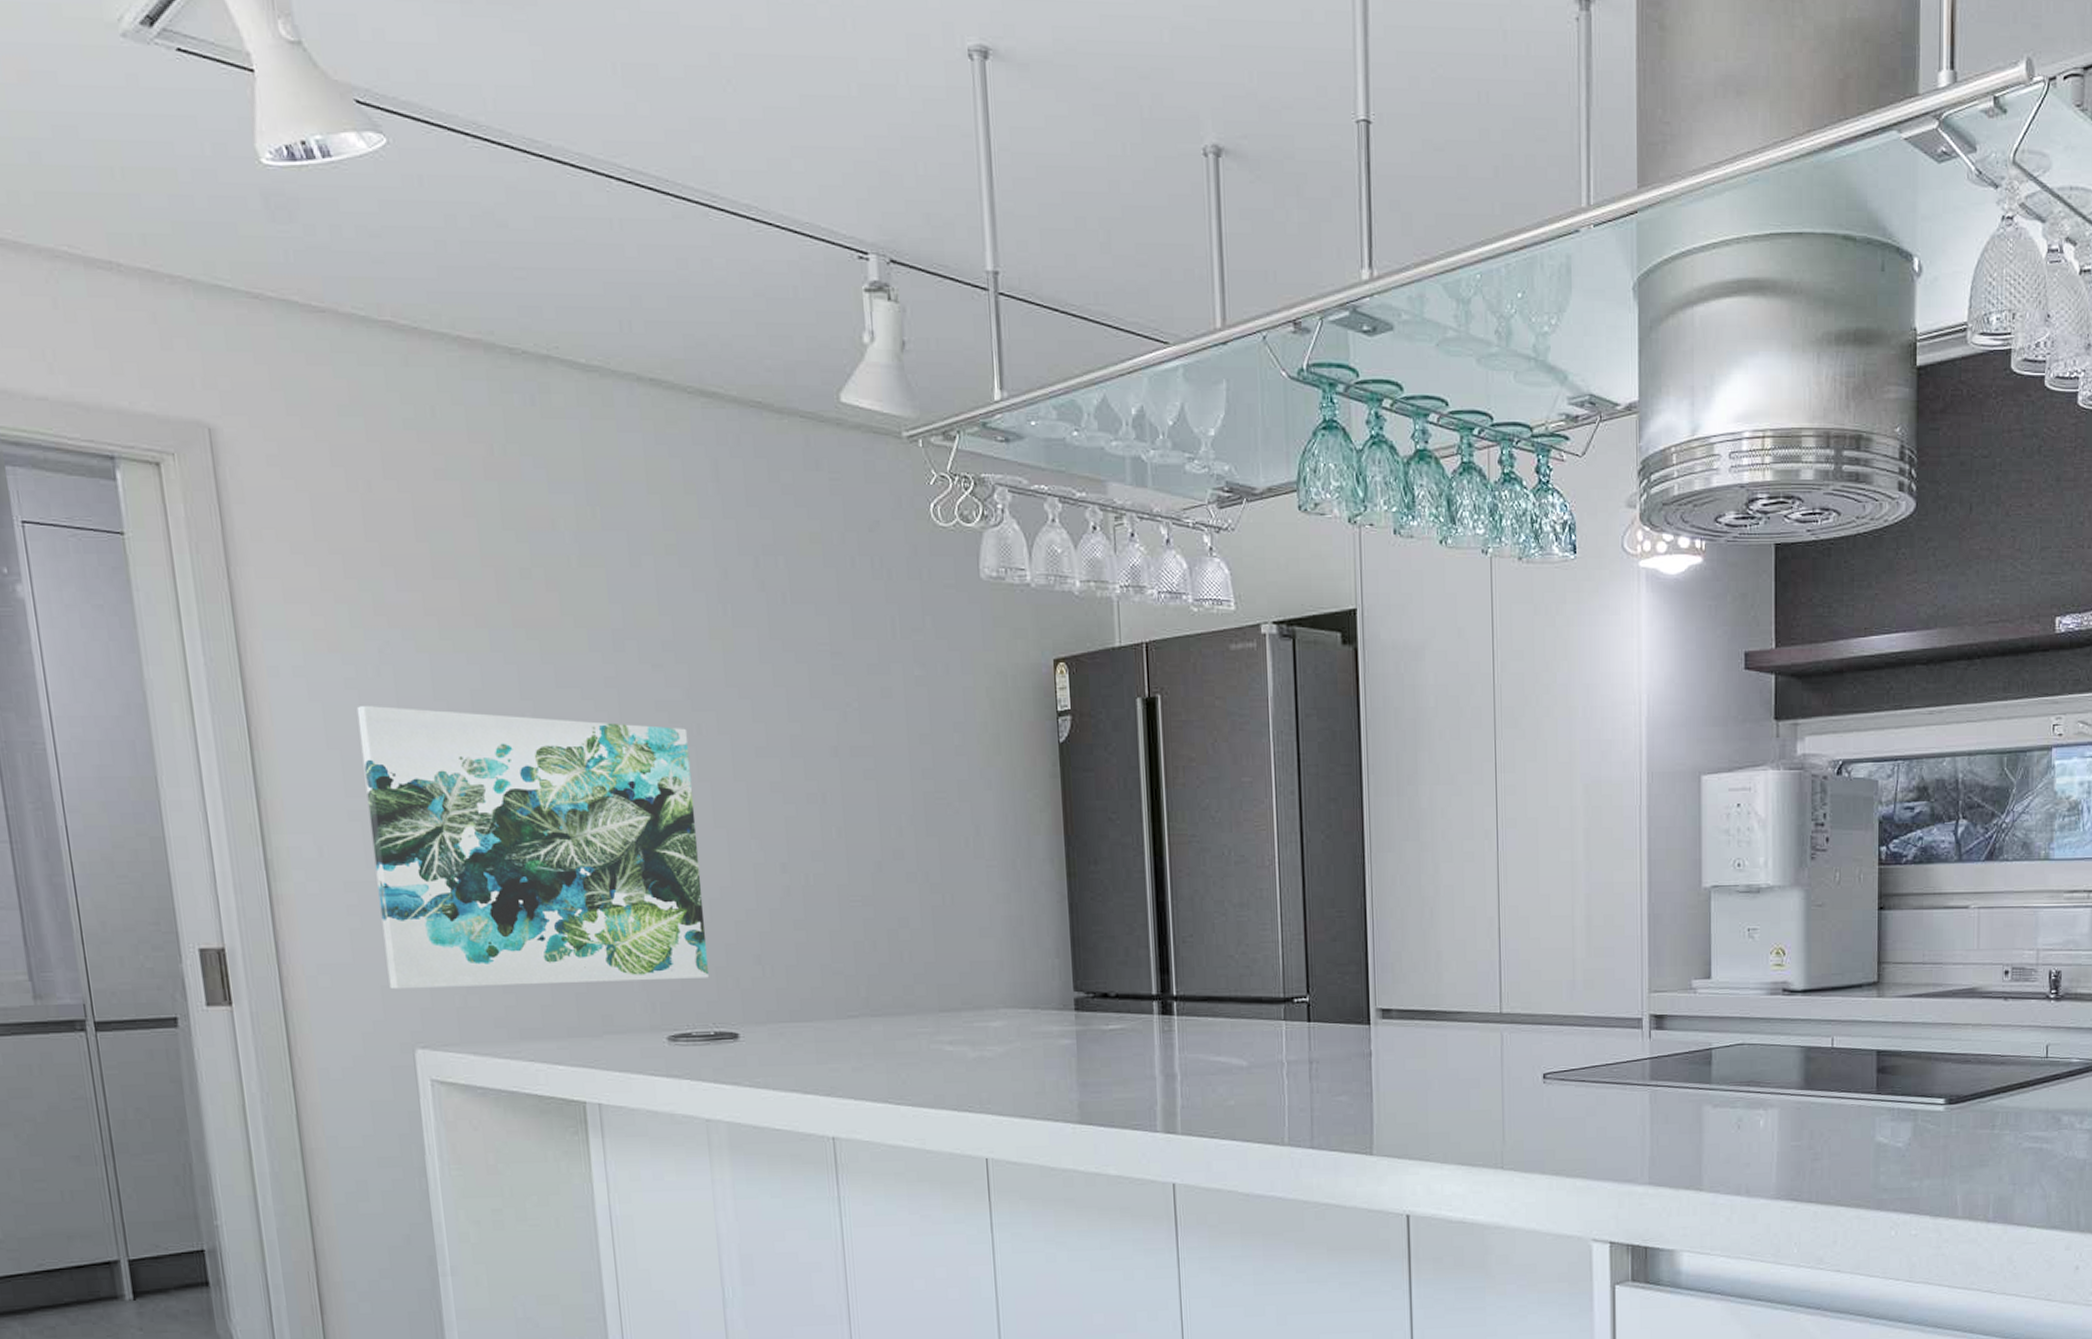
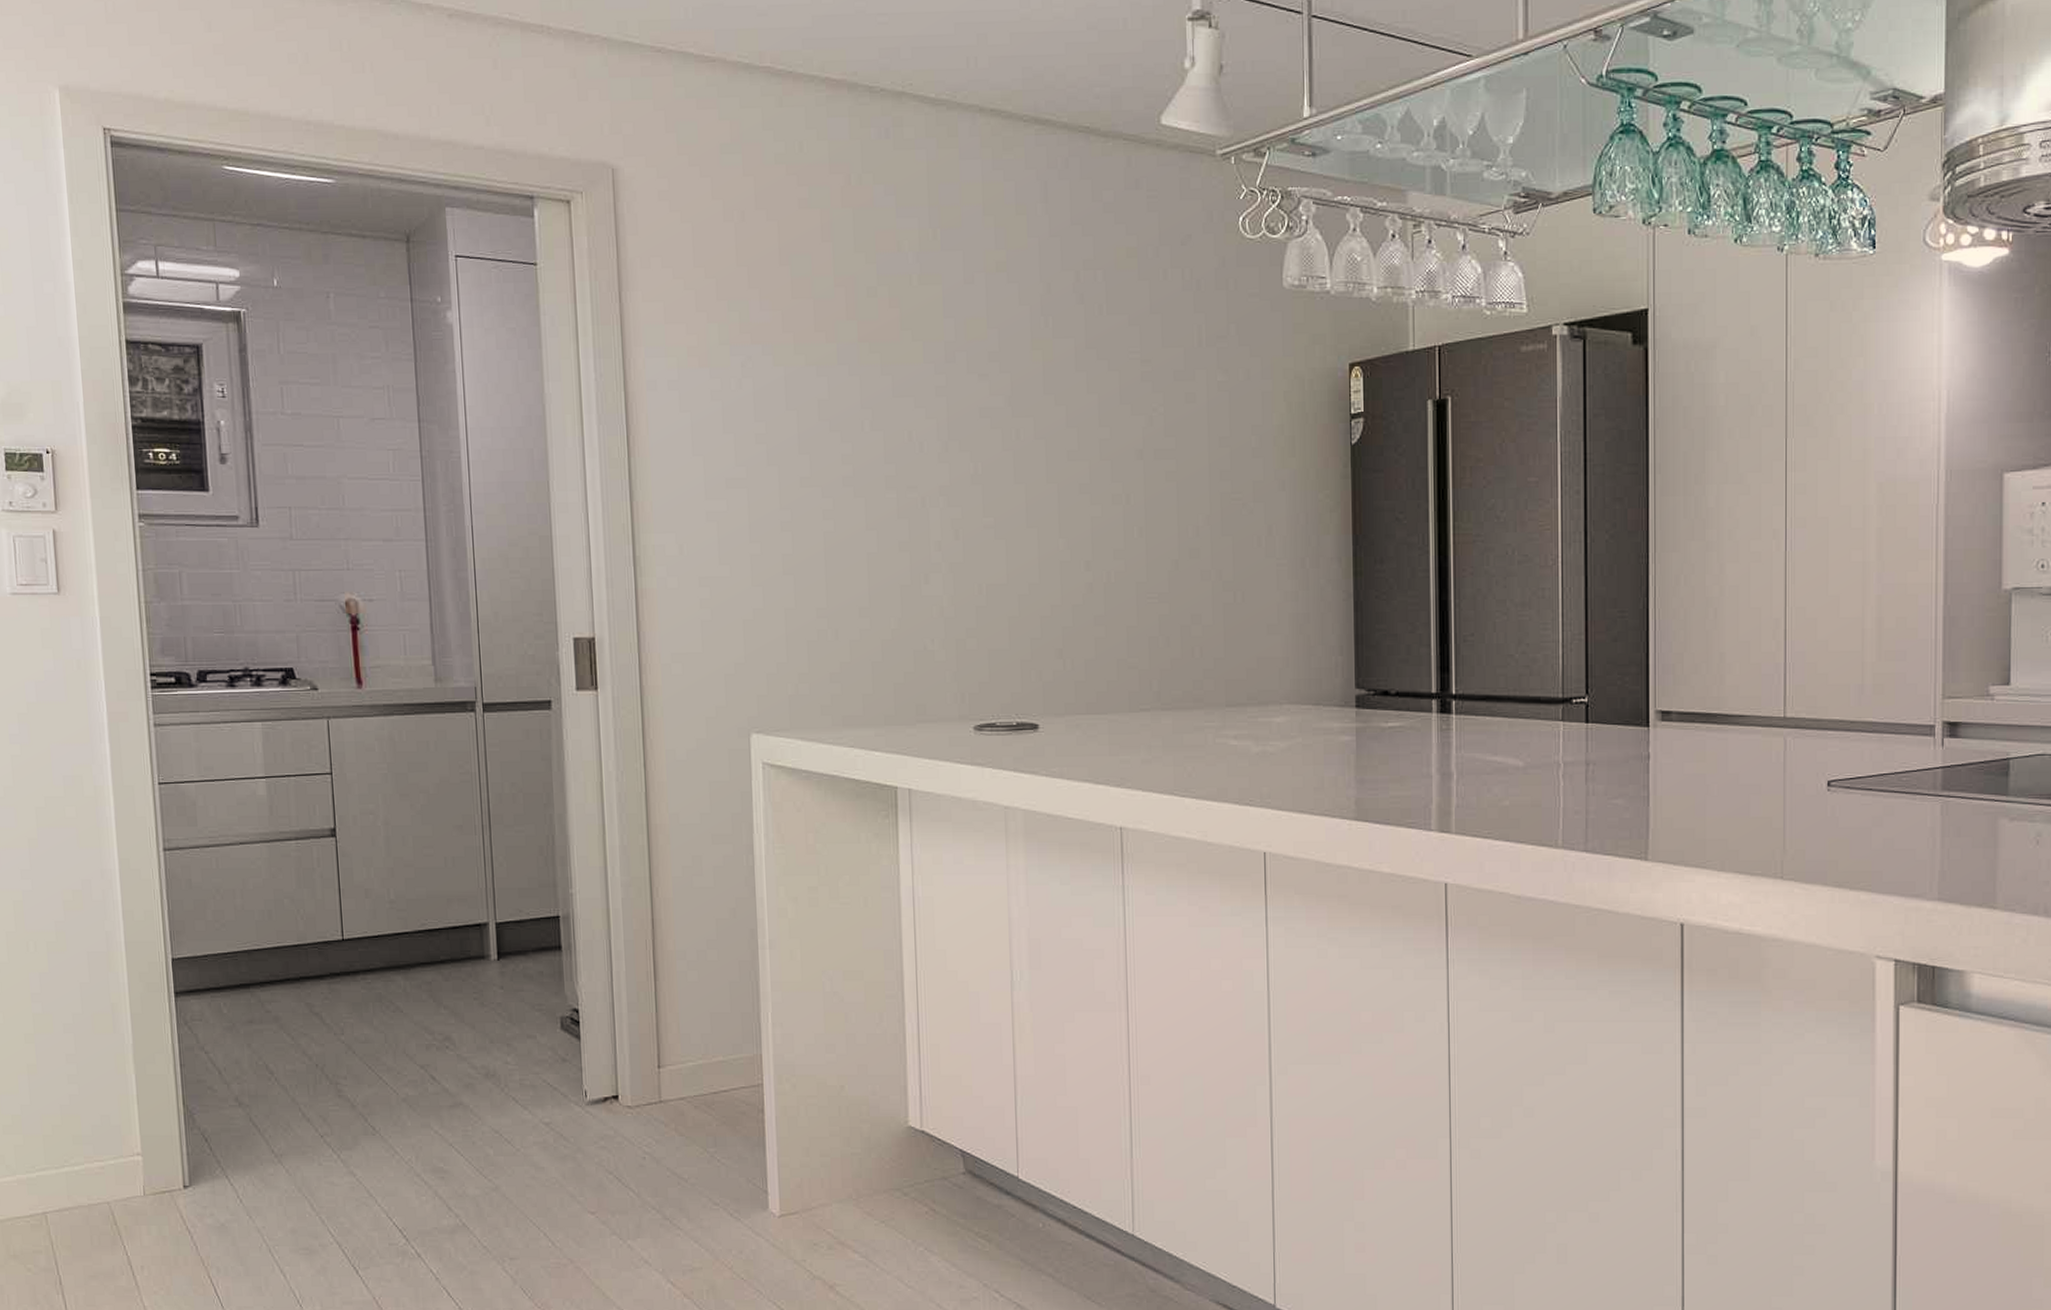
wall art: present [356,705,710,990] -> none [720,415,1015,678]

